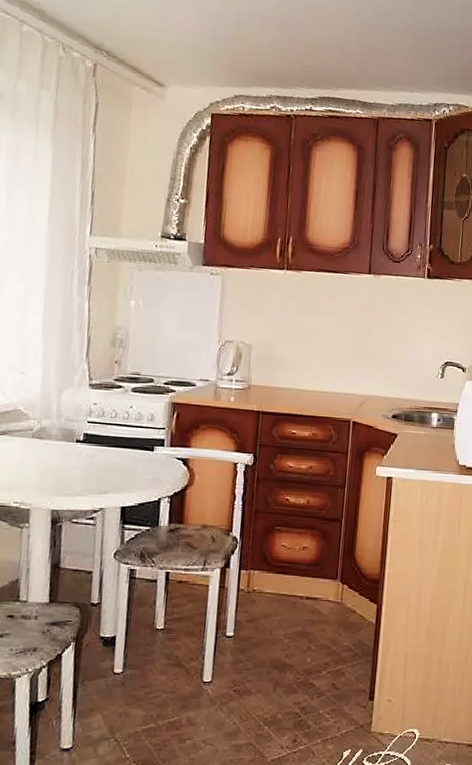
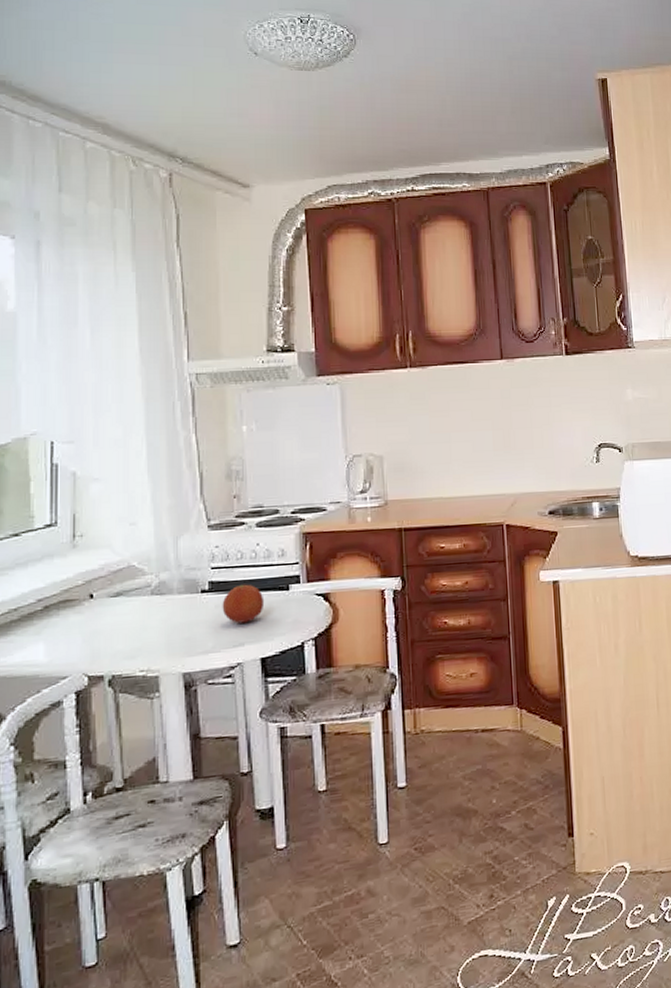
fruit: none [92,440,131,474] -> present [222,584,265,624]

